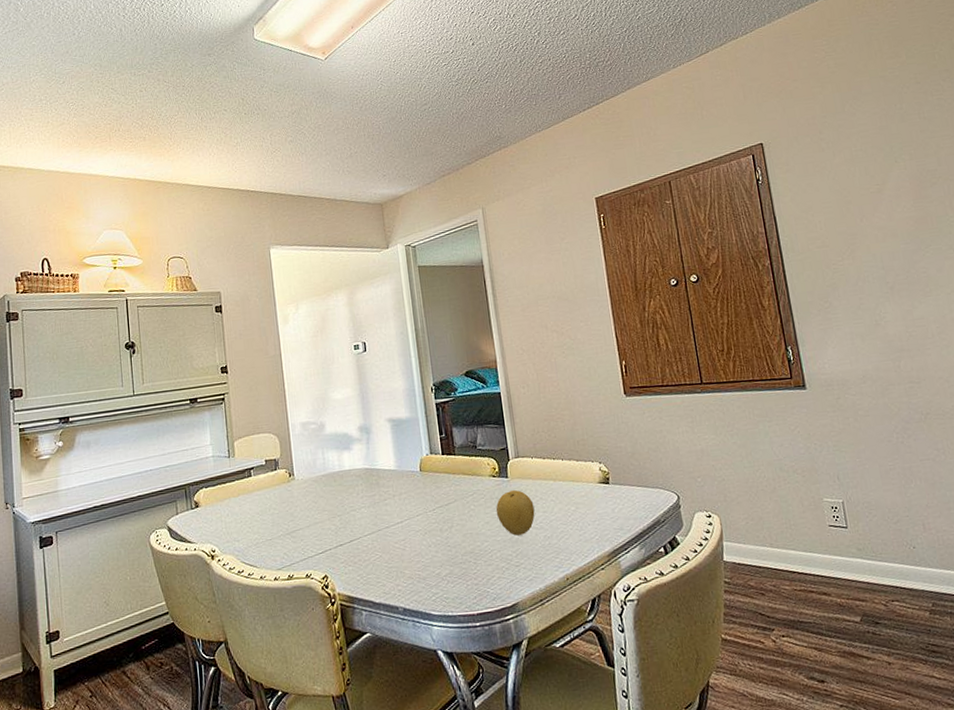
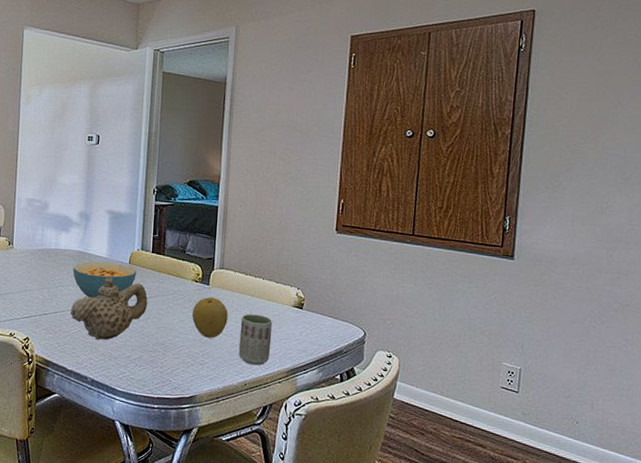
cereal bowl: none [362,473,431,518] -> present [73,262,137,299]
teapot: none [367,490,448,562] -> present [70,277,148,340]
cup: none [548,498,587,556] -> present [238,313,273,366]

